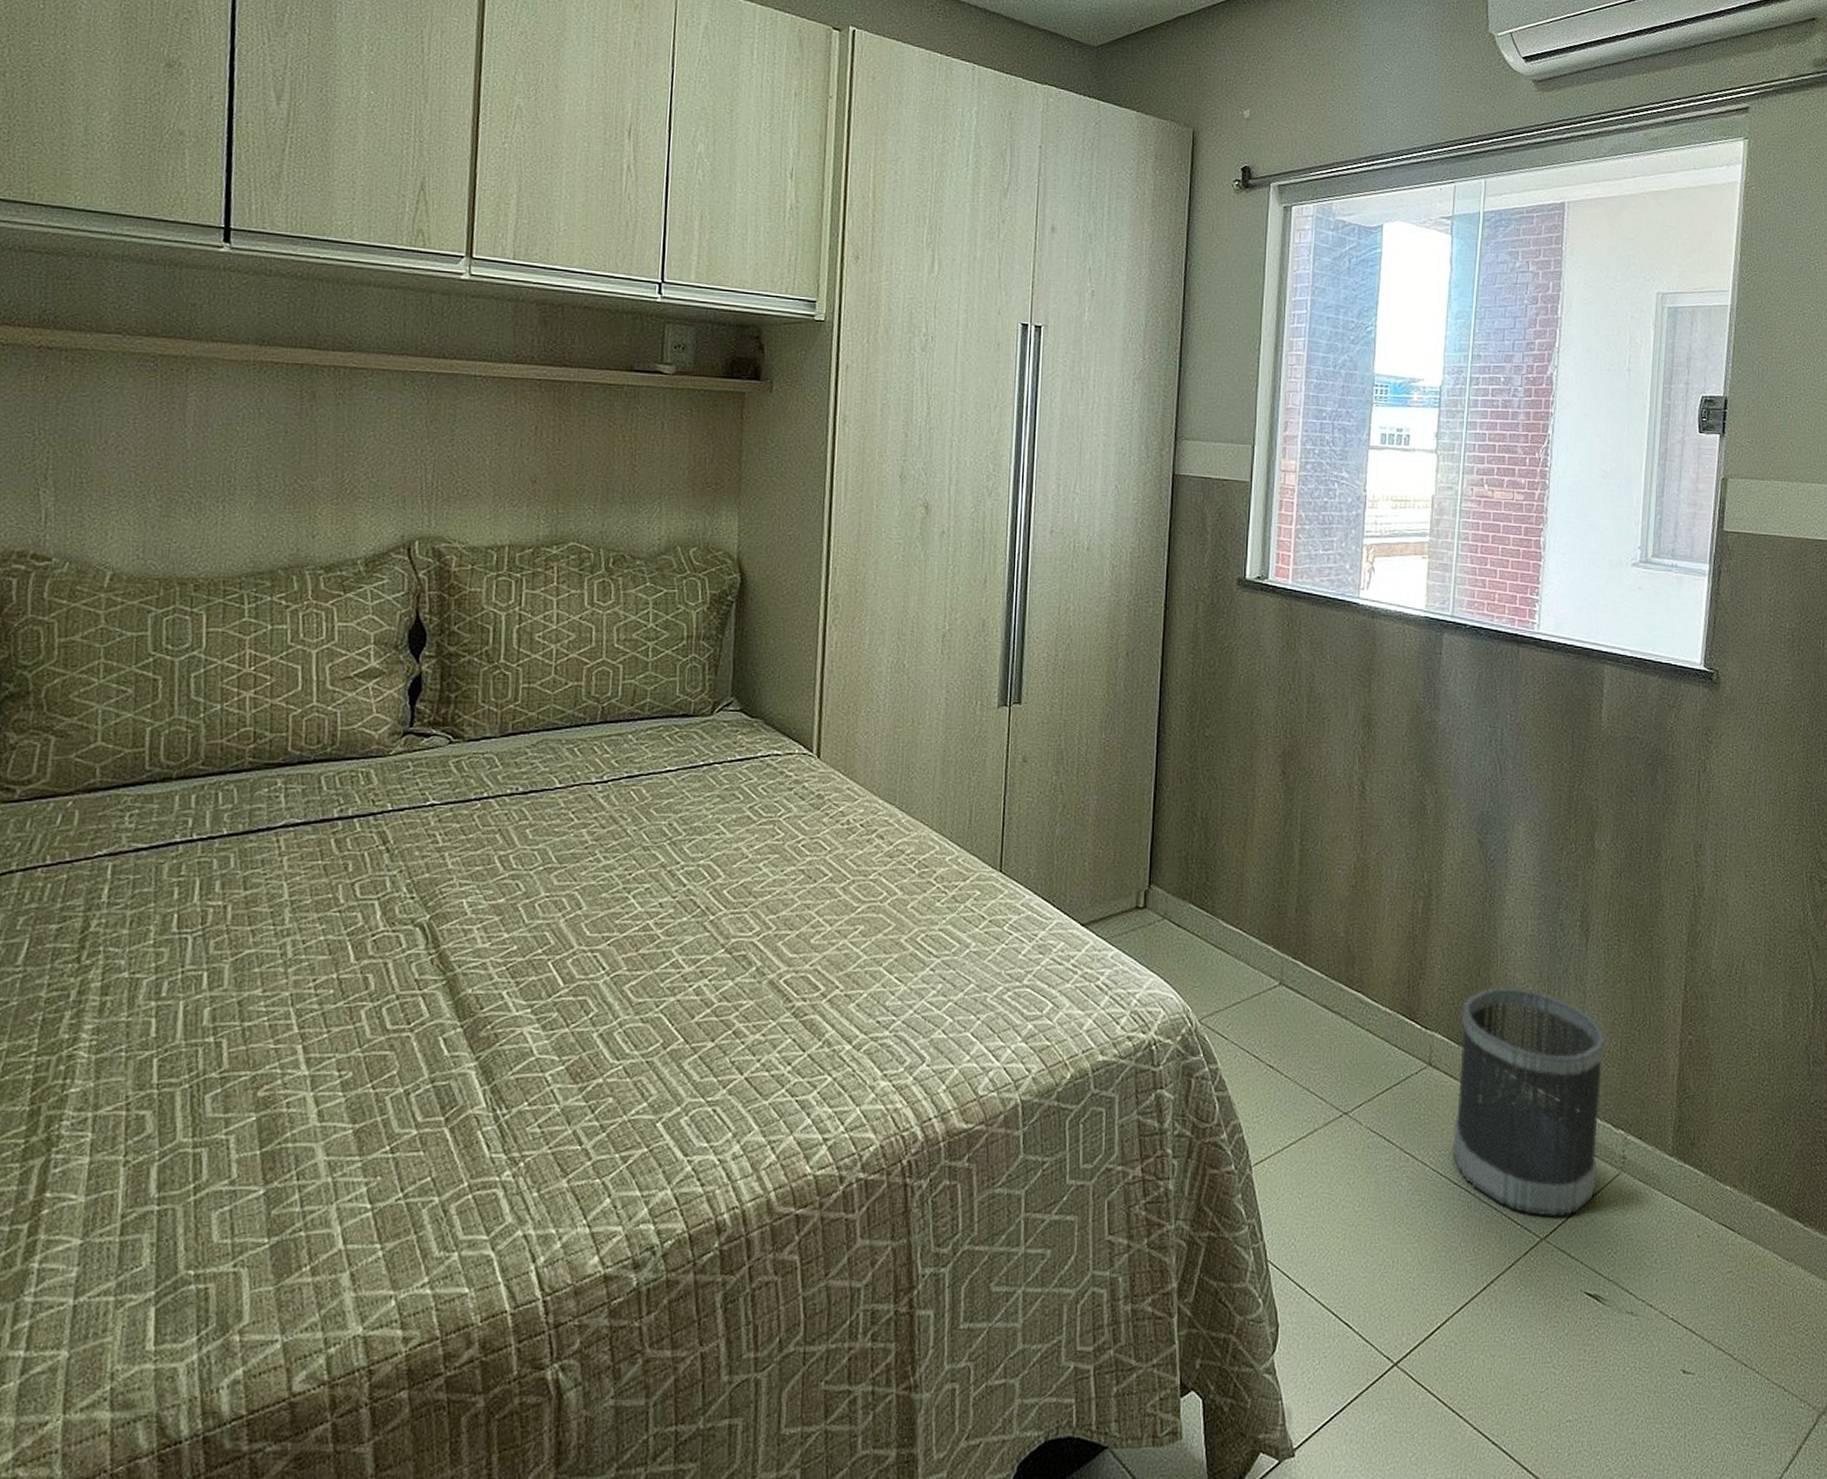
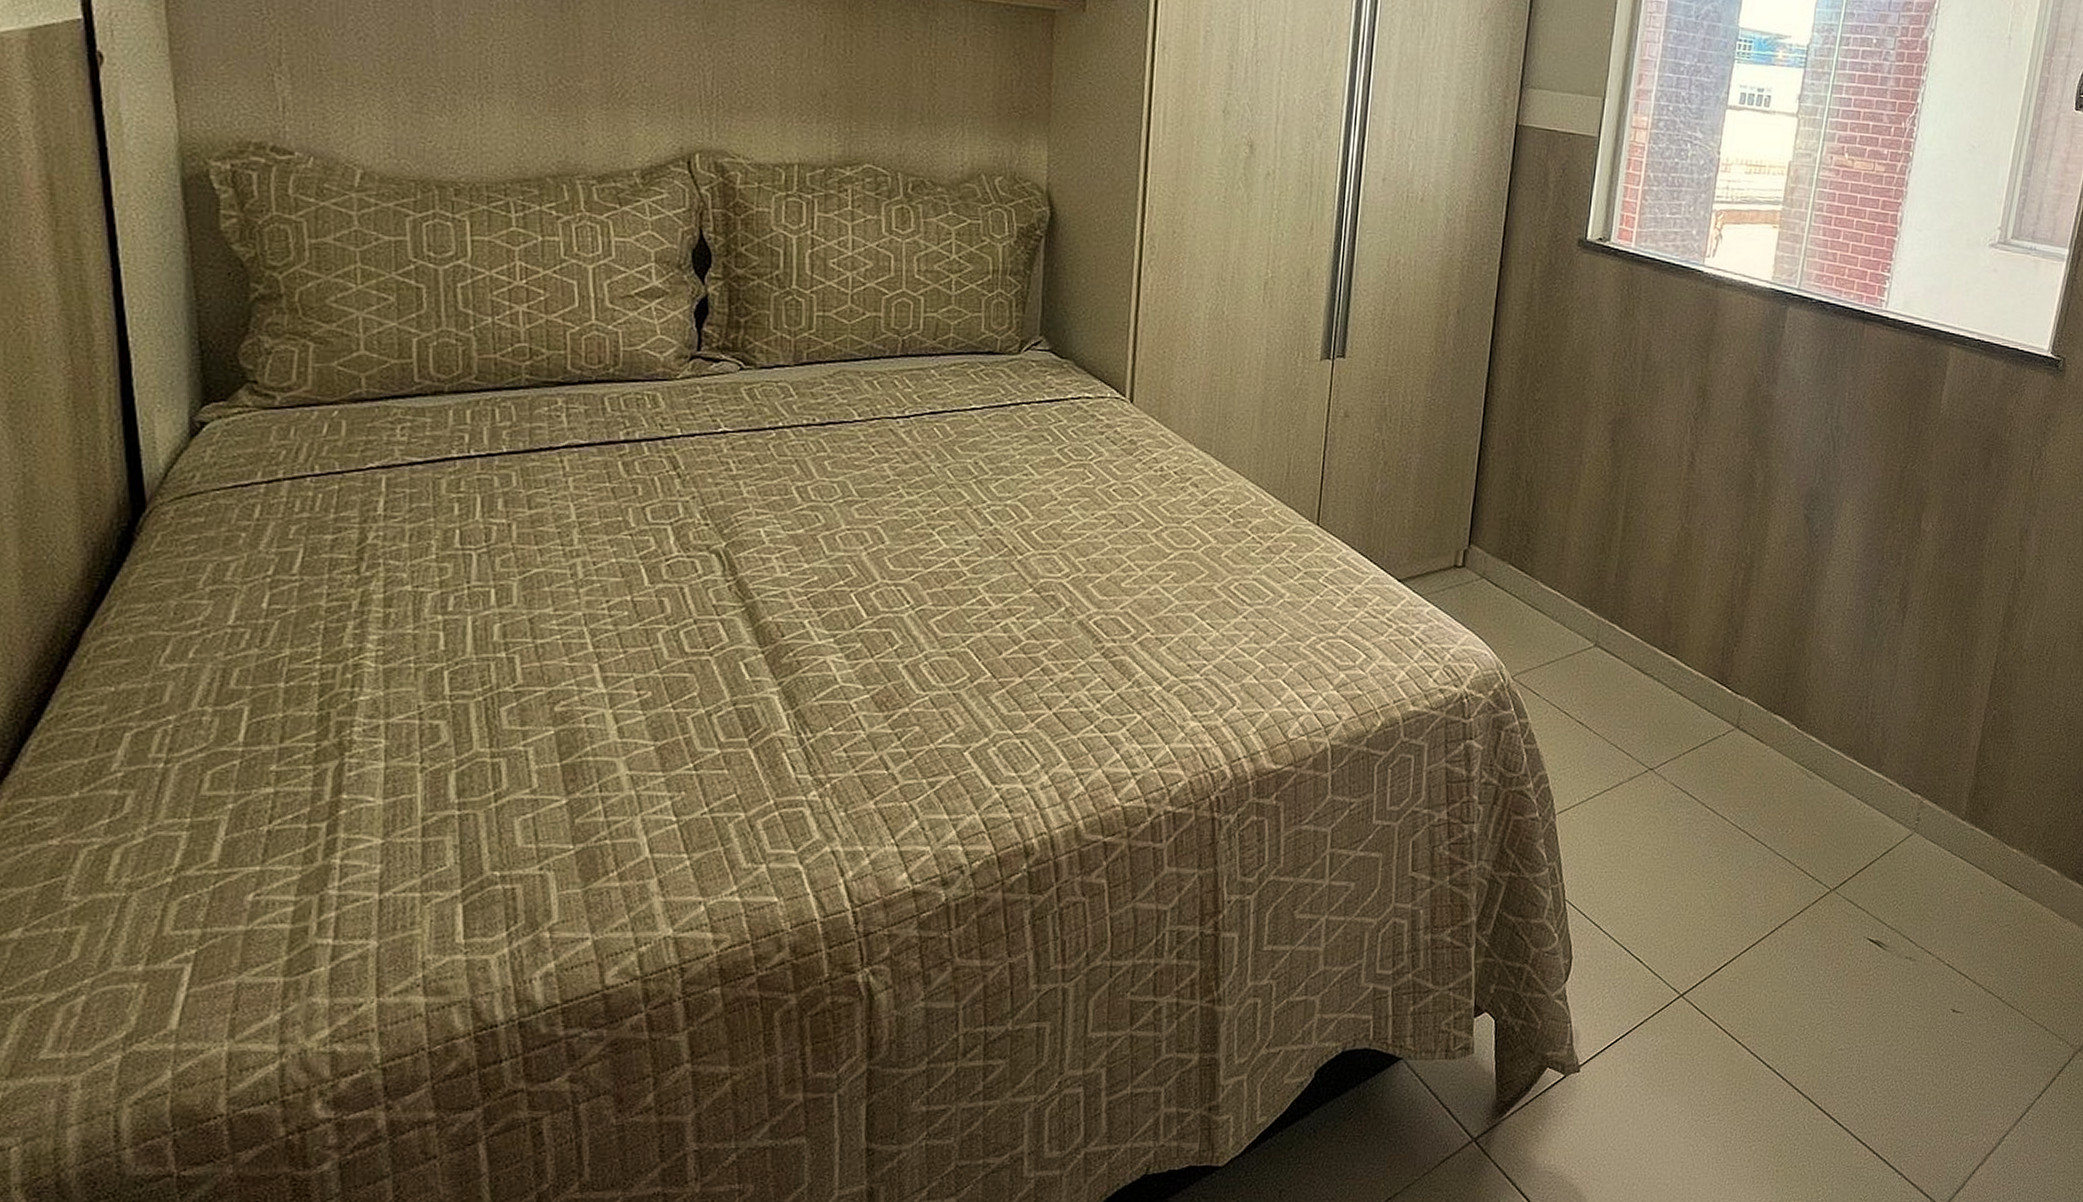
wastebasket: present [1452,987,1607,1216] -> none [1752,657,1913,870]

